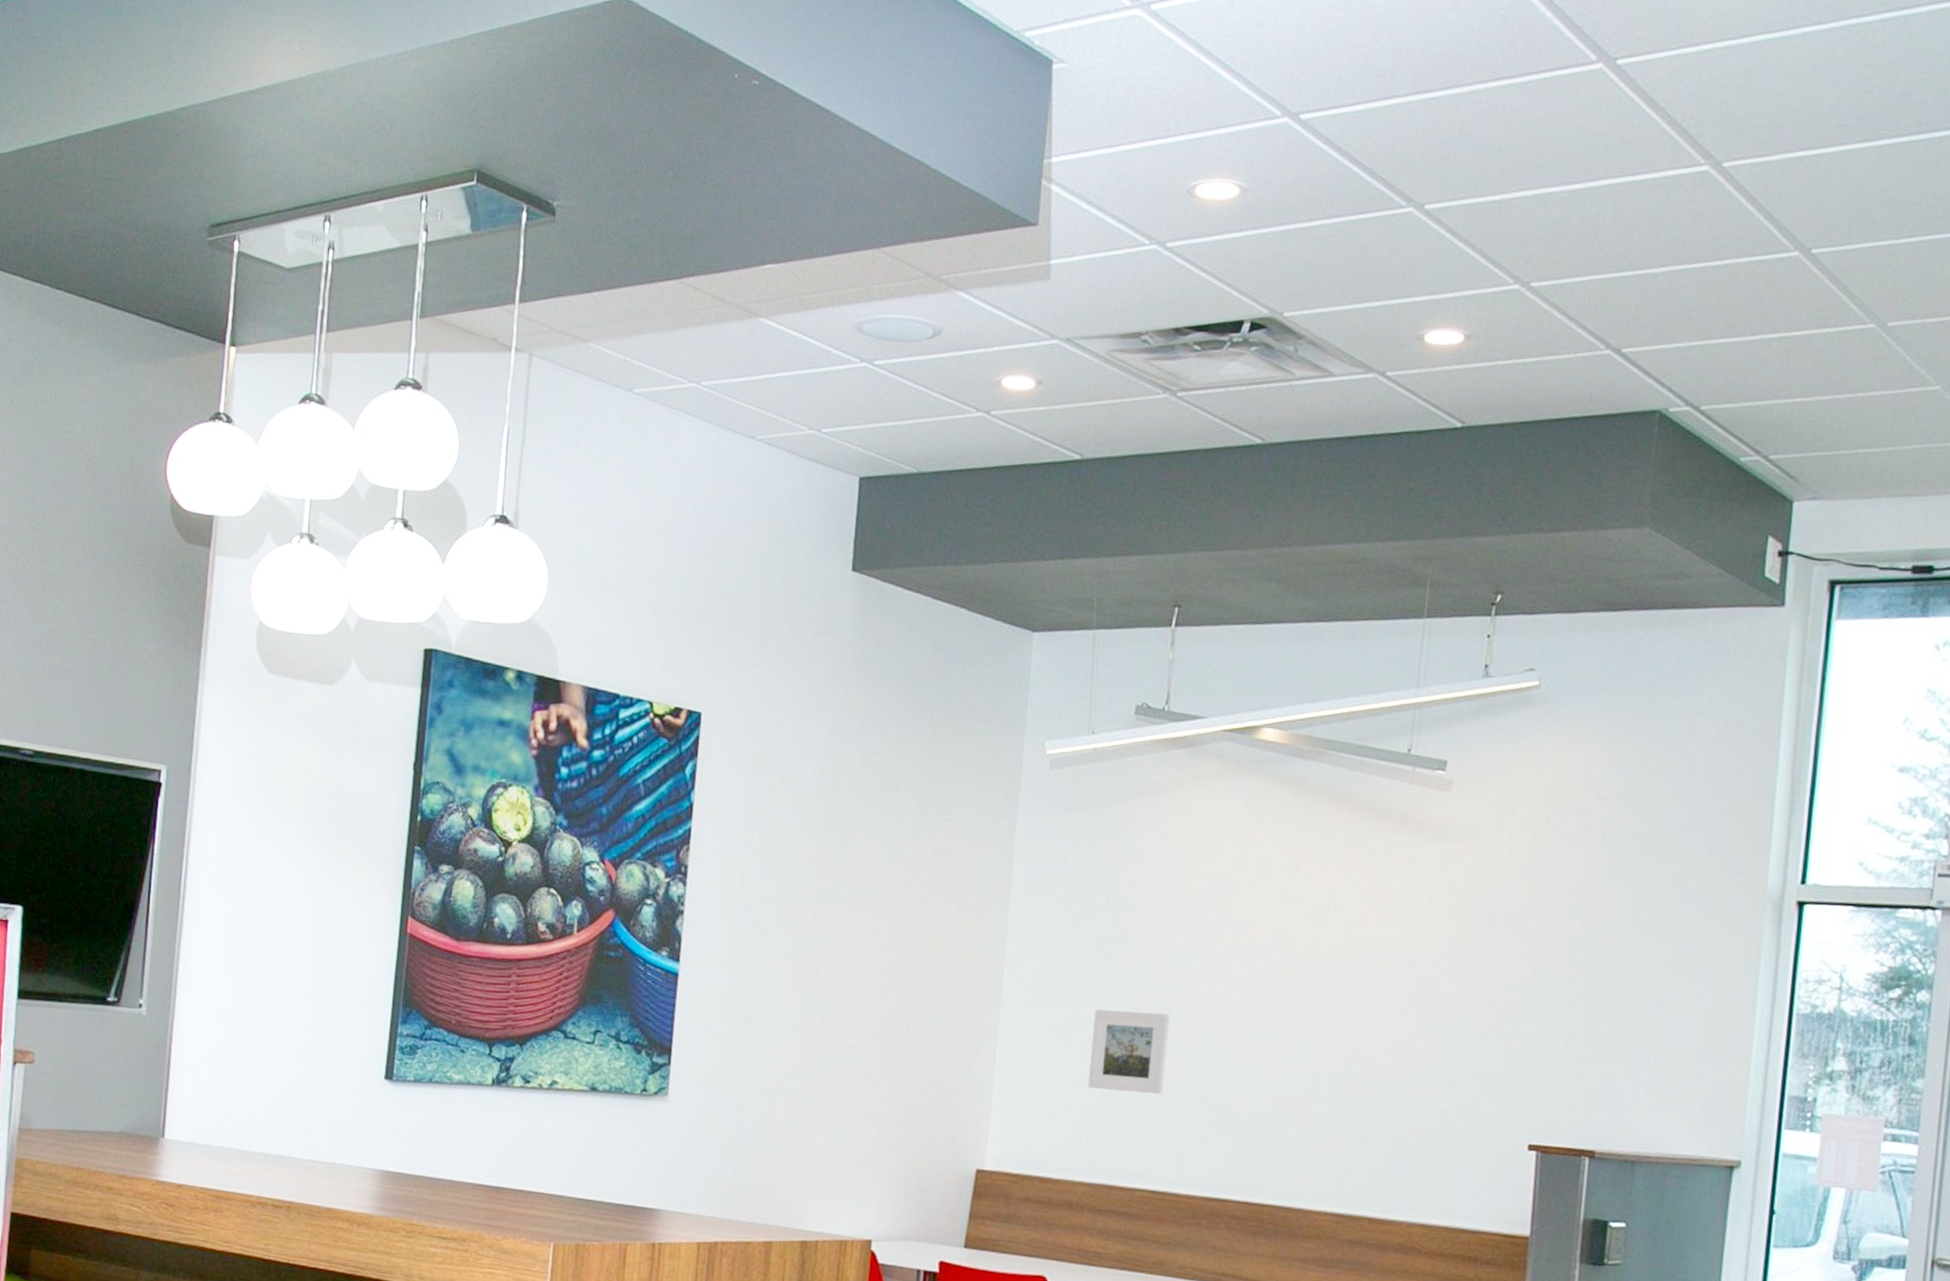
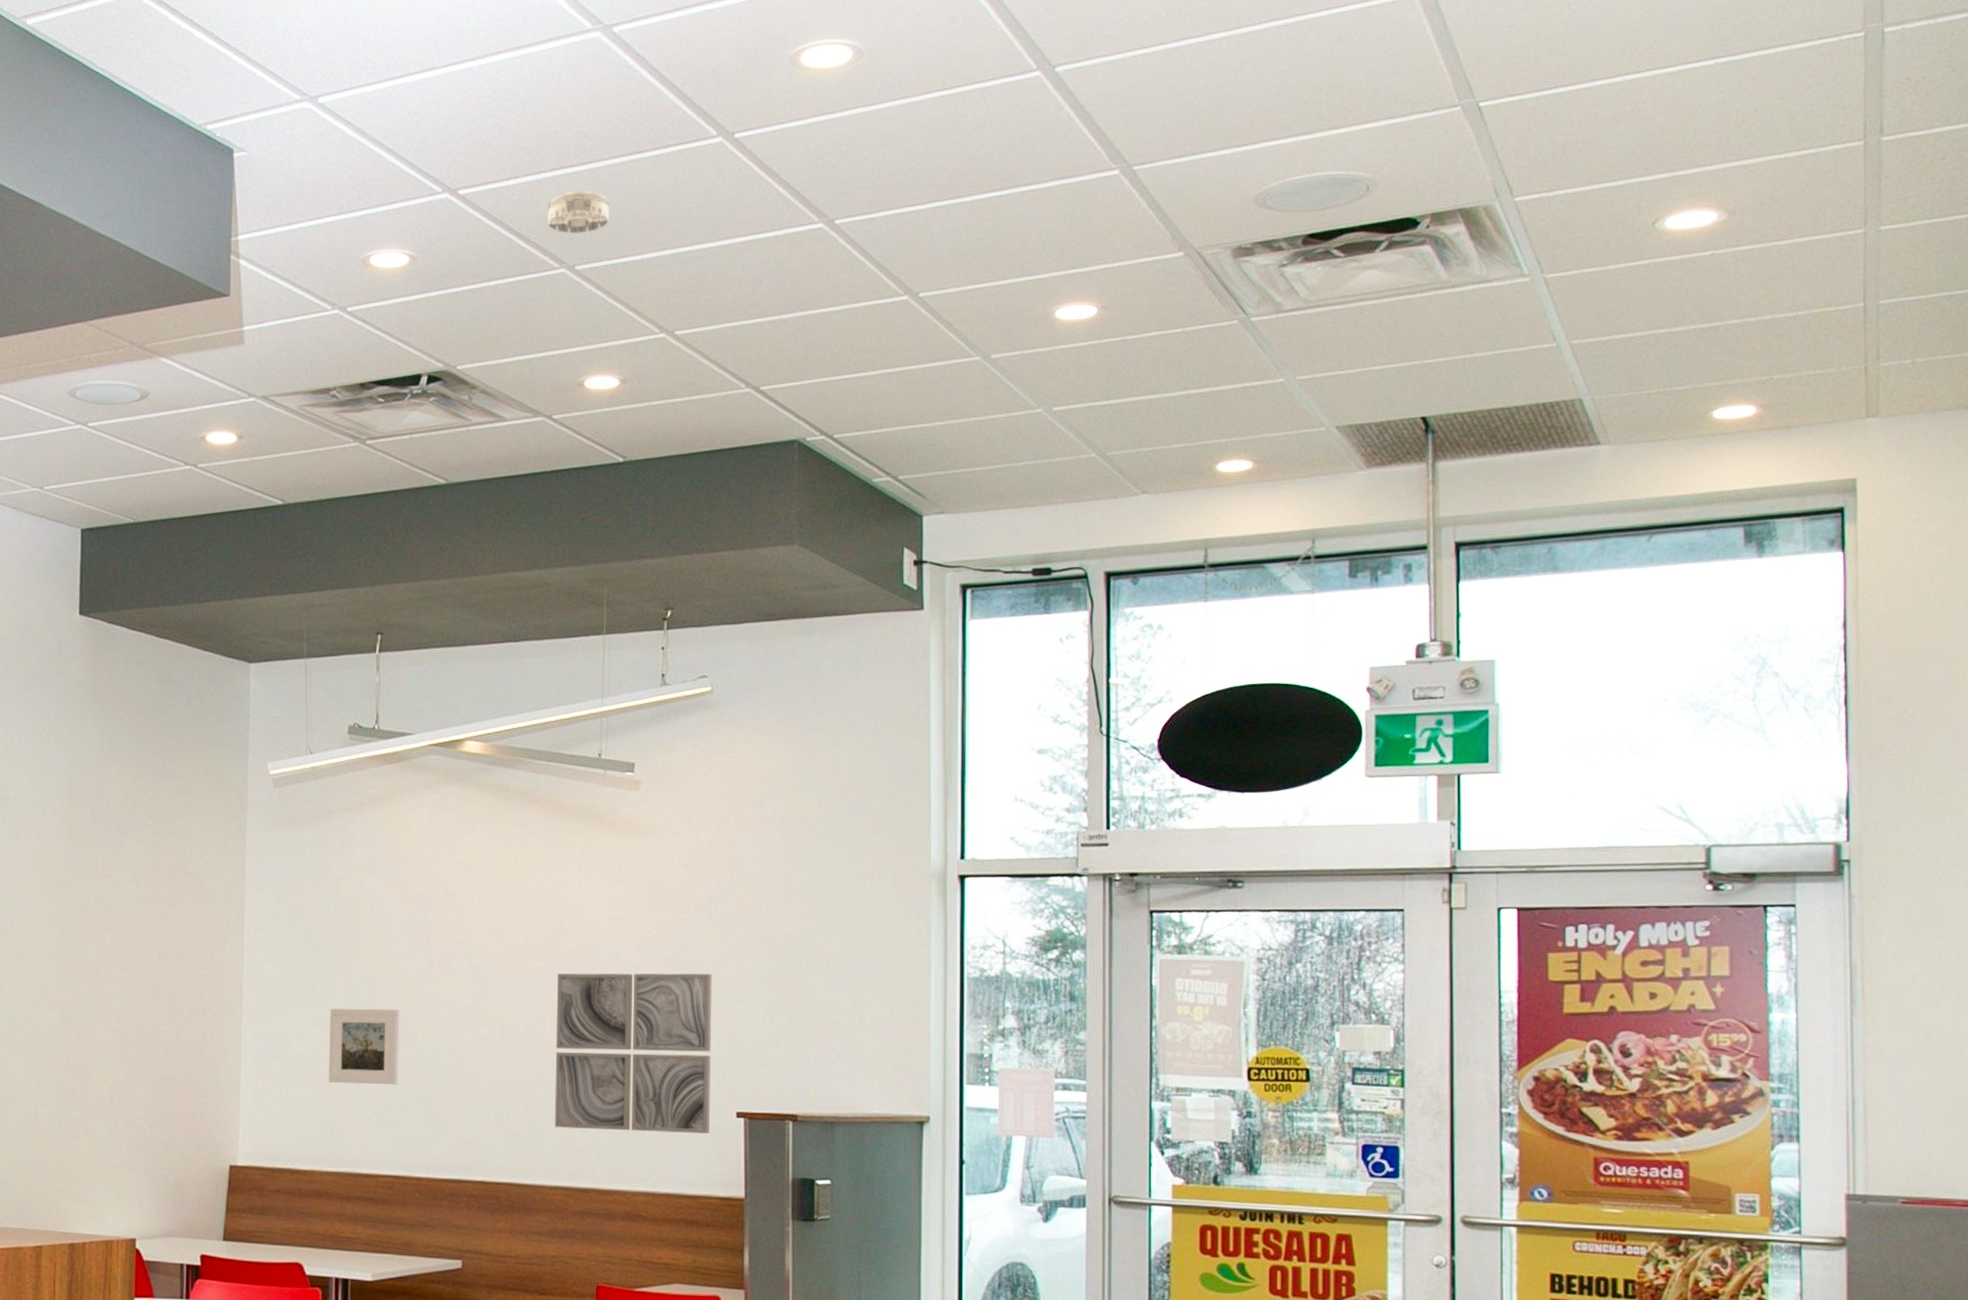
wall art: none [1328,985,1514,1166] -> present [554,973,712,1134]
smoke detector: none [1397,119,1469,169] -> present [548,190,609,234]

